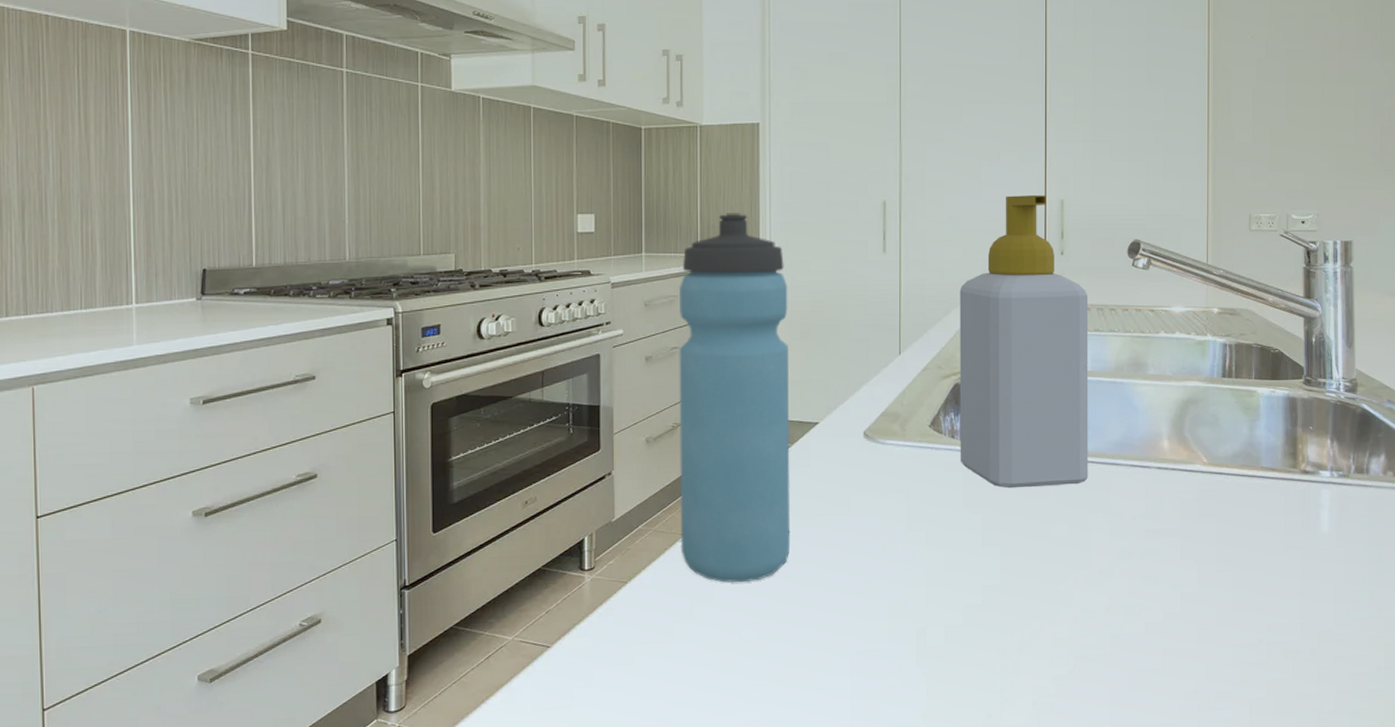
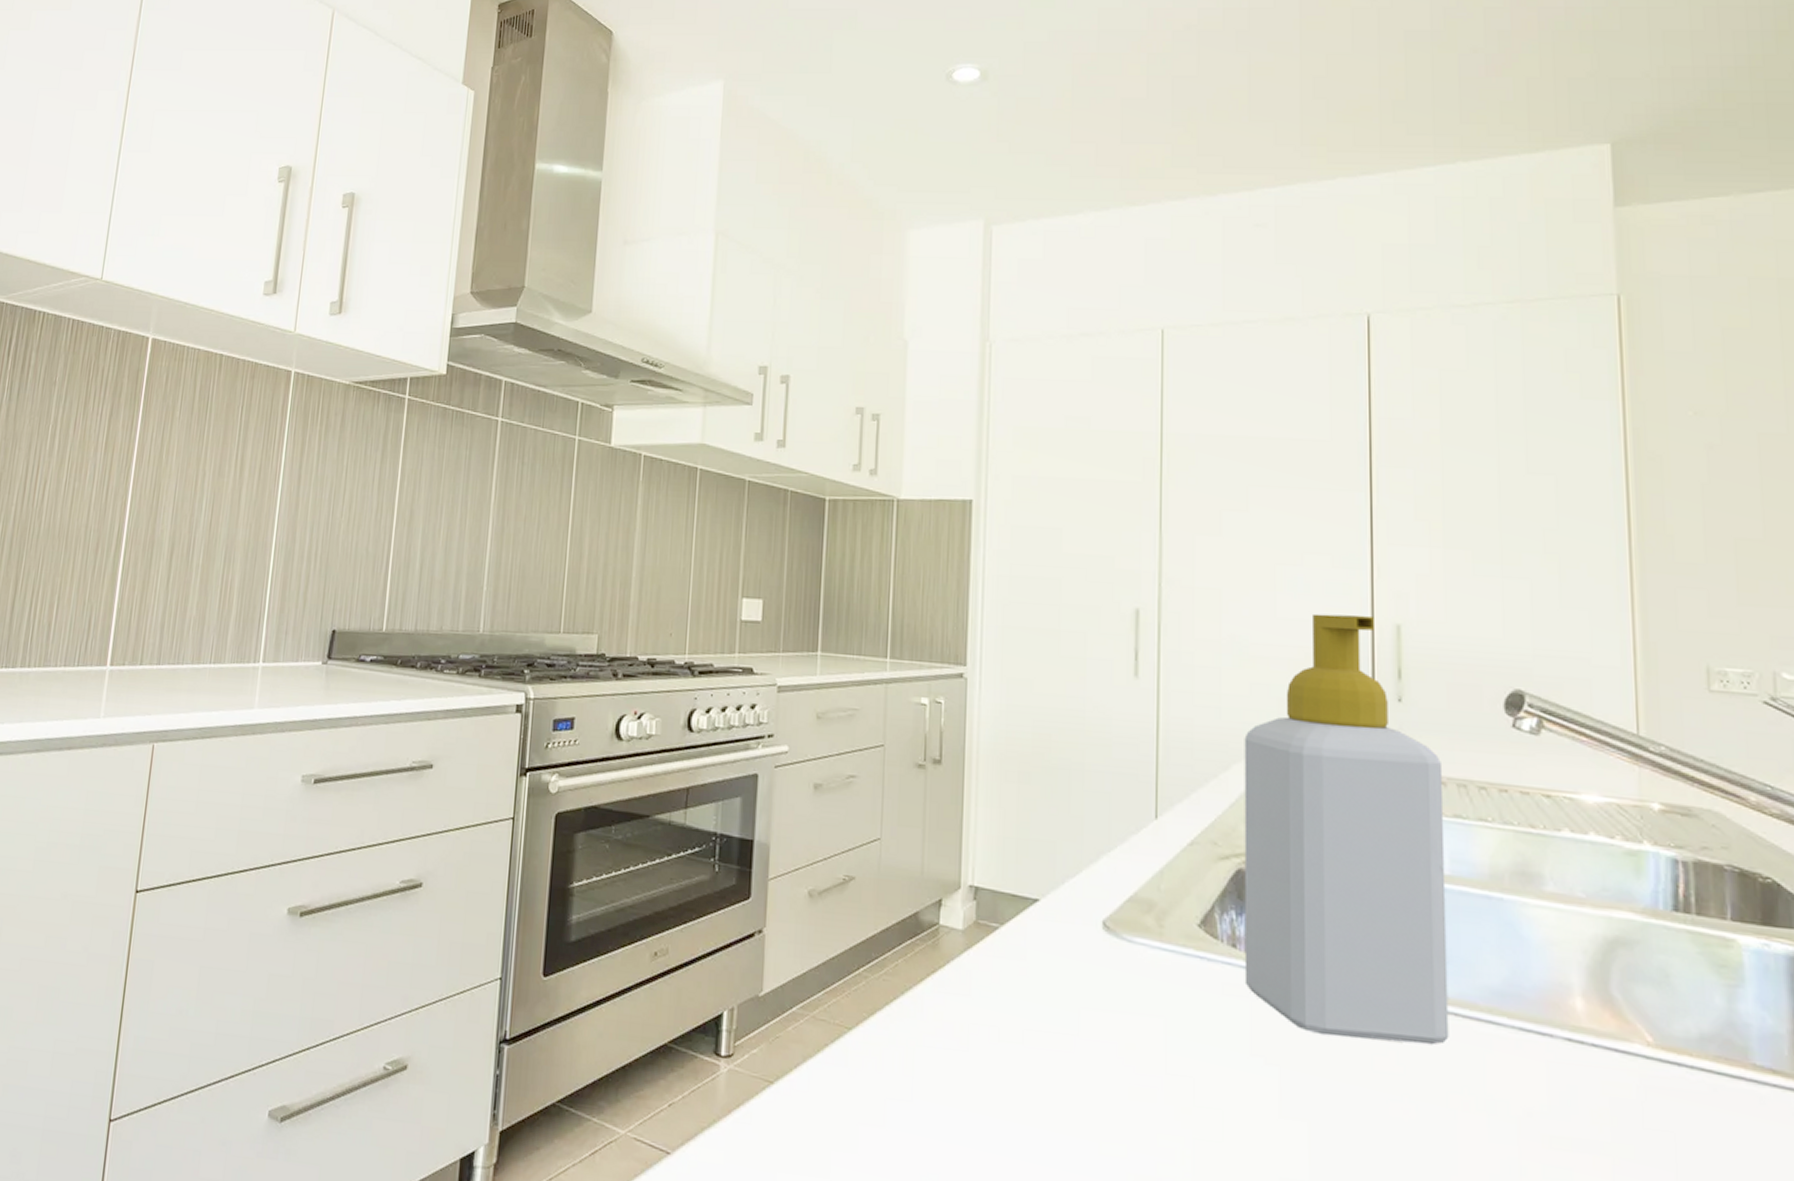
water bottle: present [678,213,791,583] -> none [845,610,1003,1111]

